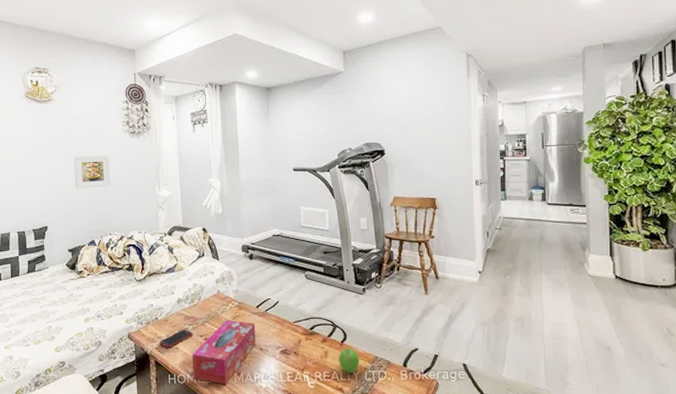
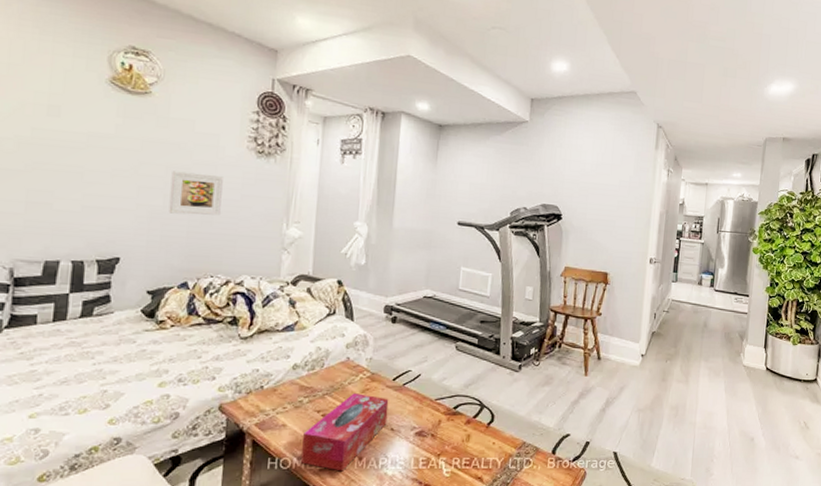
cell phone: present [159,329,192,349] -> none [261,402,307,425]
fruit: present [338,348,360,374] -> none [481,432,506,460]

